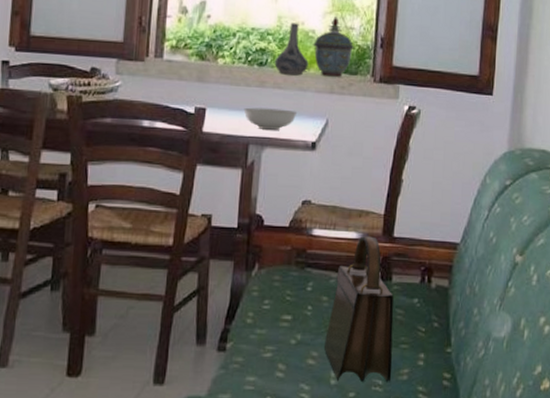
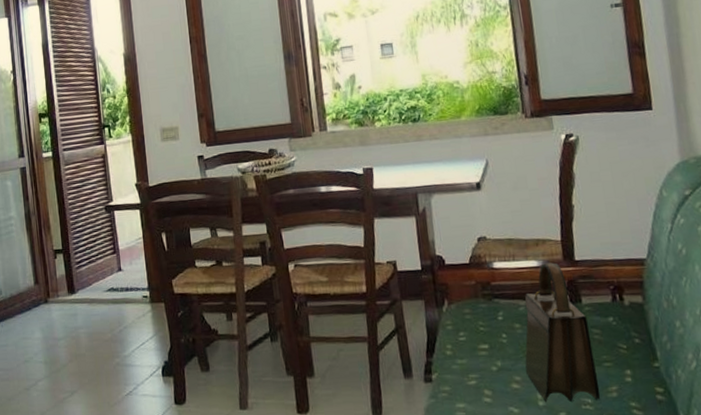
bowl: present [243,107,298,130] -> none [406,157,457,179]
decorative vase: present [274,23,309,77] -> none [426,77,459,127]
decorative jar: present [312,17,355,78] -> none [459,65,500,122]

